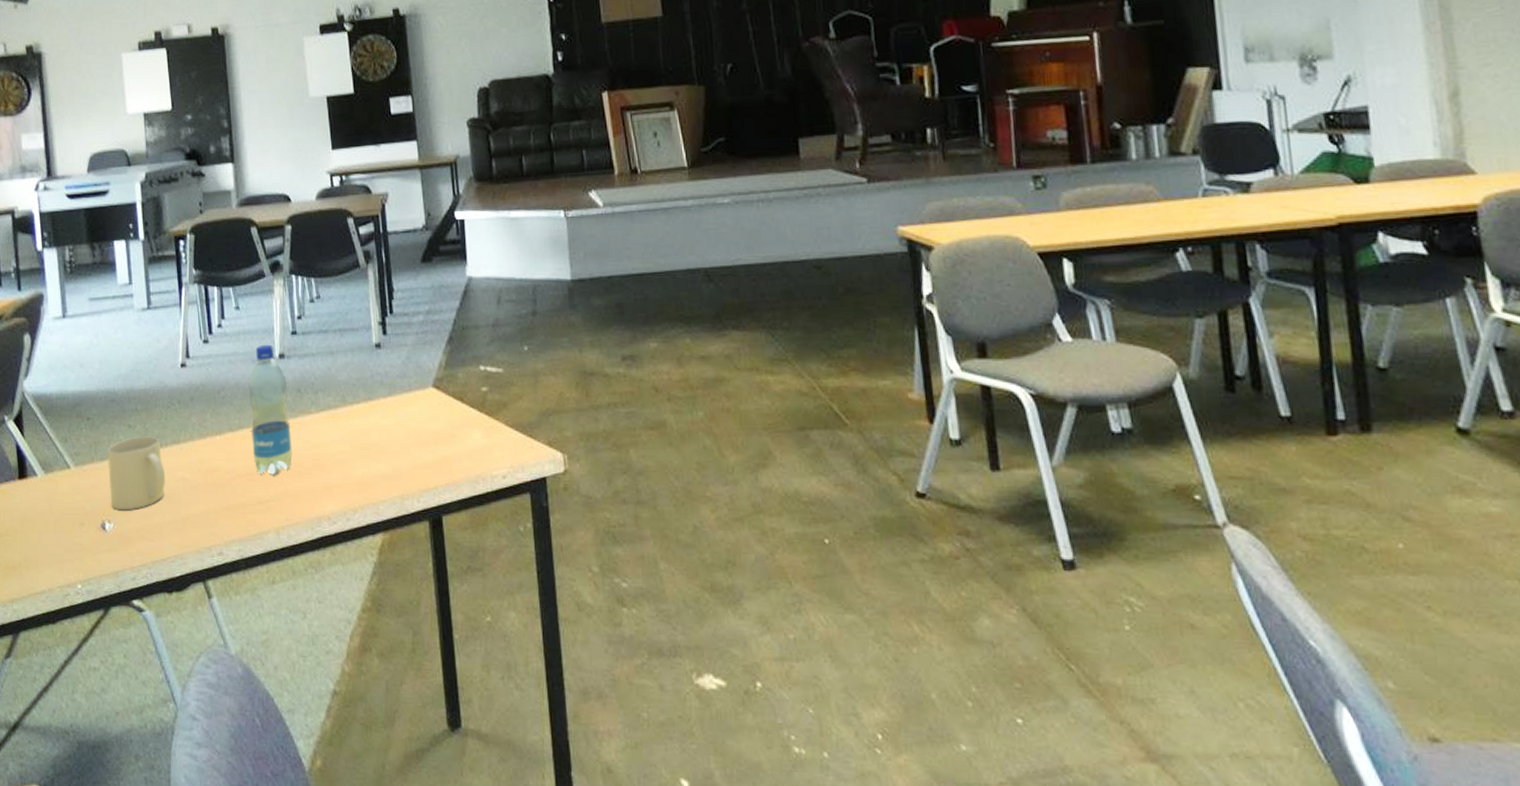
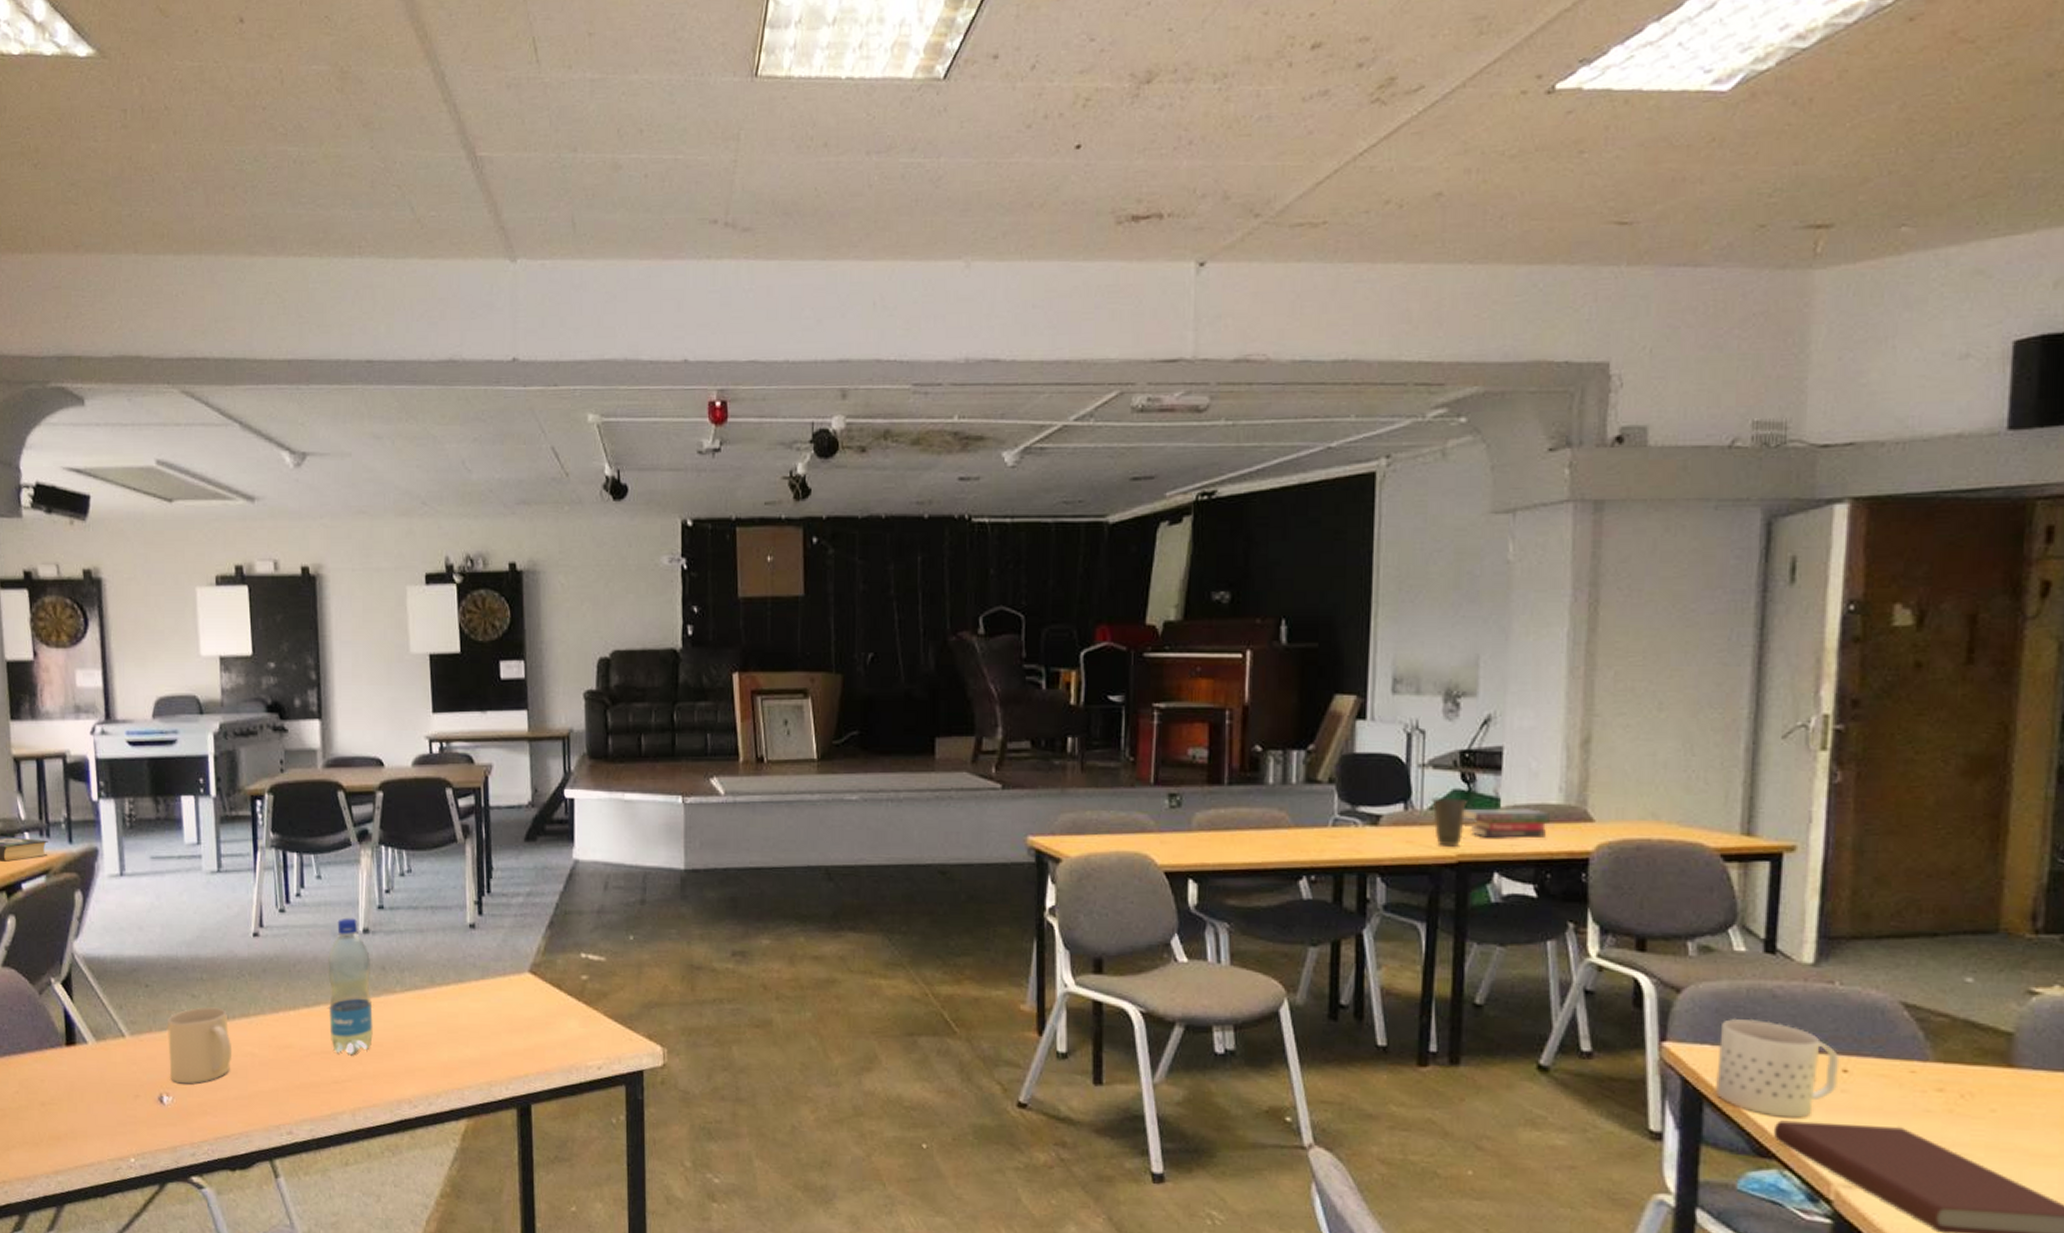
cup: none [1300,159,1340,209] -> present [1430,796,1469,847]
books: none [1336,164,1429,198] -> present [1463,807,1550,839]

